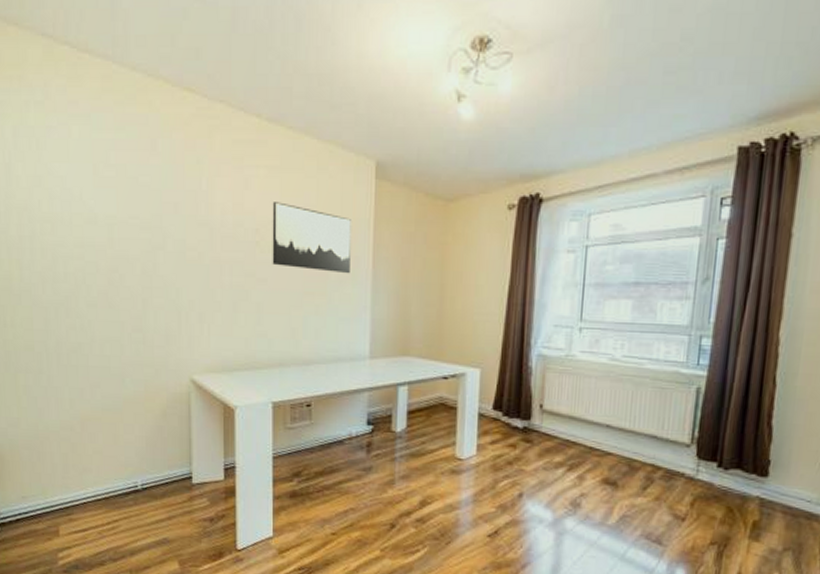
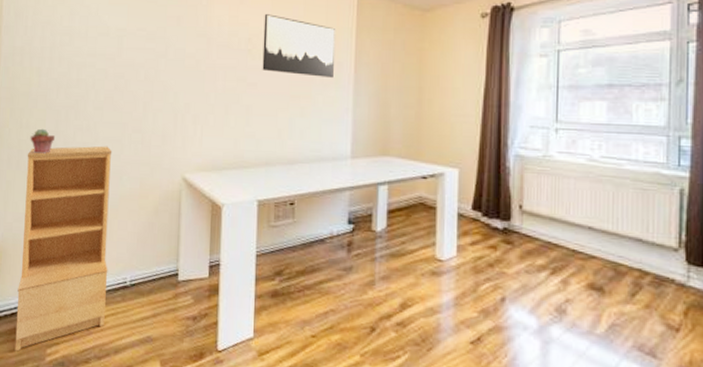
bookshelf: none [15,346,117,556] -> present [14,146,112,351]
potted succulent: none [17,327,46,355] -> present [30,128,56,154]

